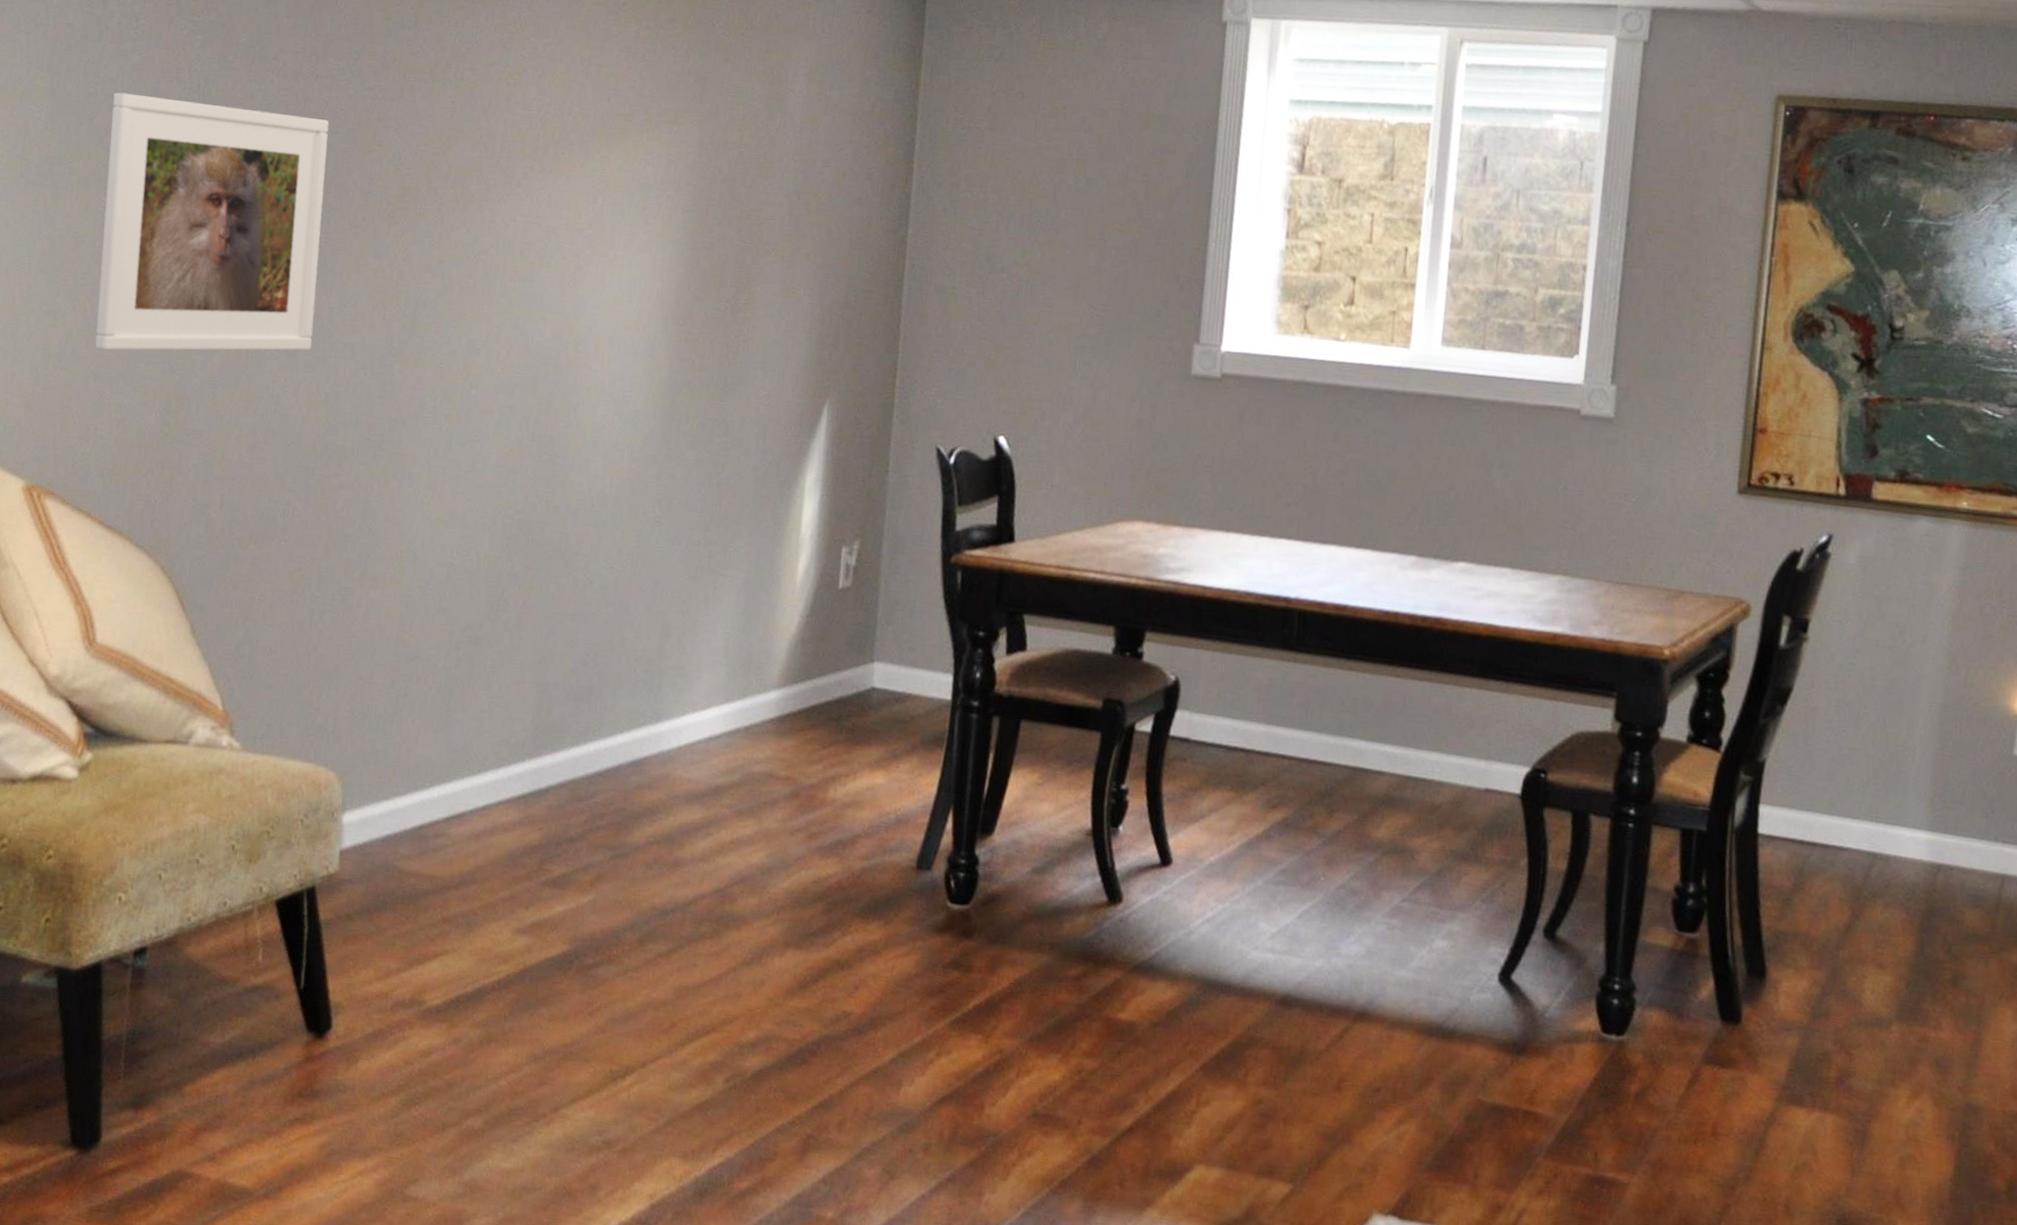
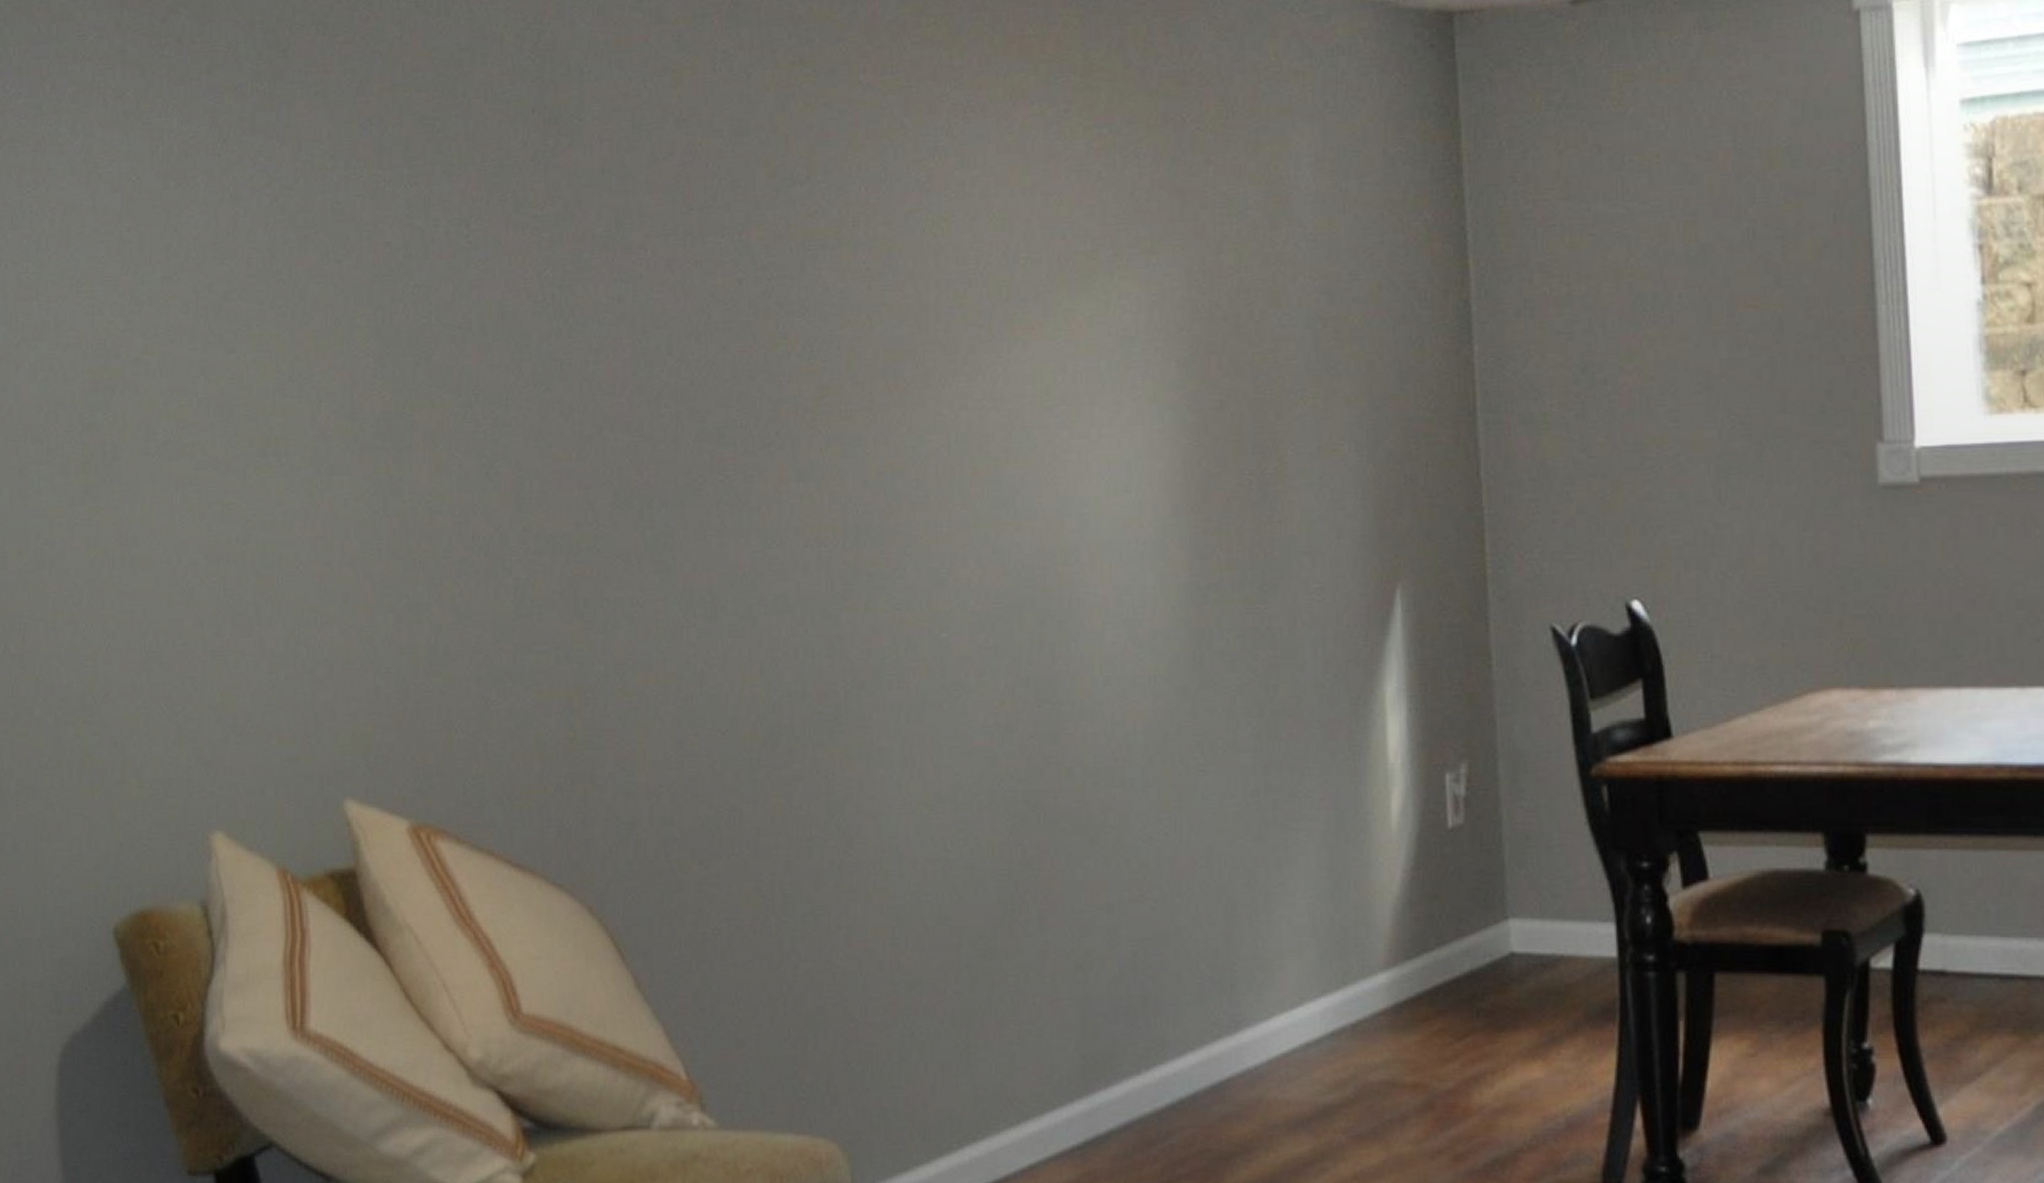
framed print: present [94,92,329,351] -> none [452,314,735,644]

